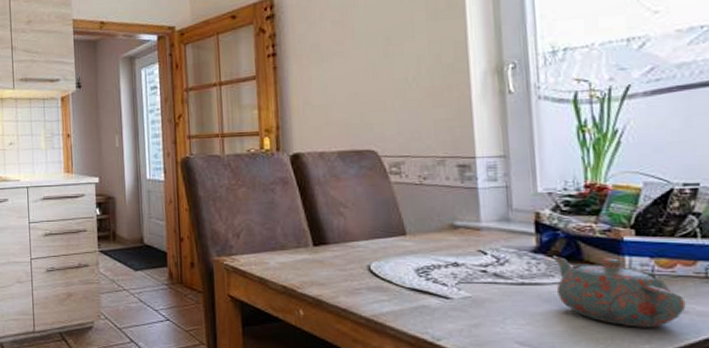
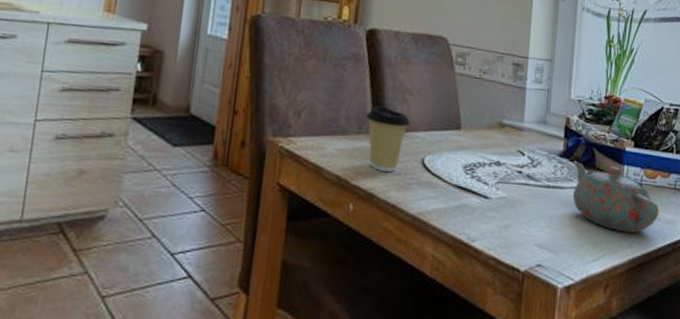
coffee cup: none [303,221,349,279] -> present [366,105,410,172]

